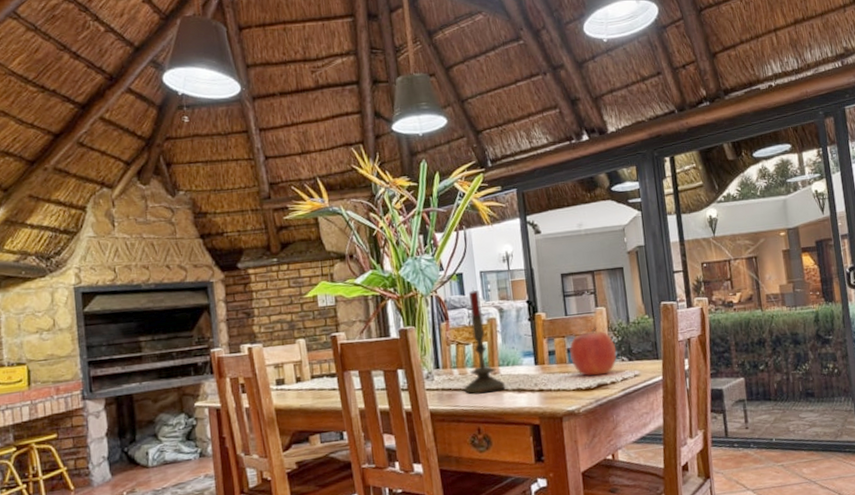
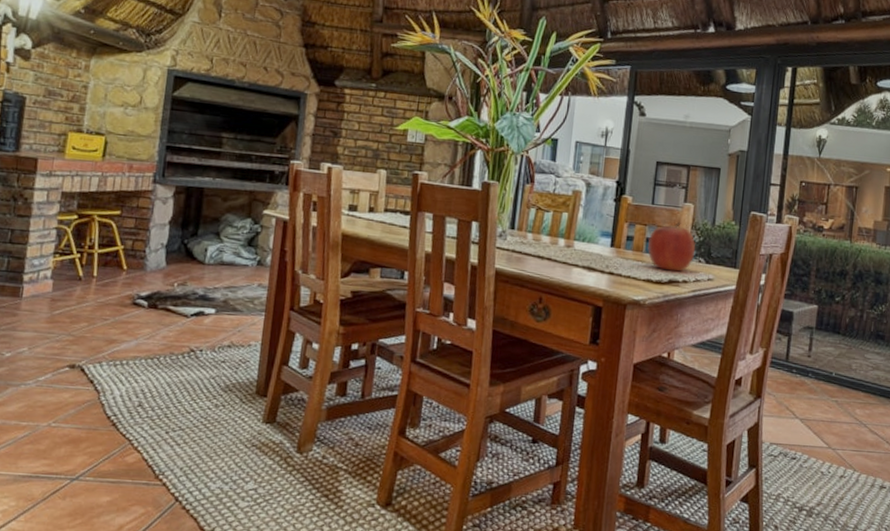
candle: present [464,287,506,394] -> none [534,156,577,266]

